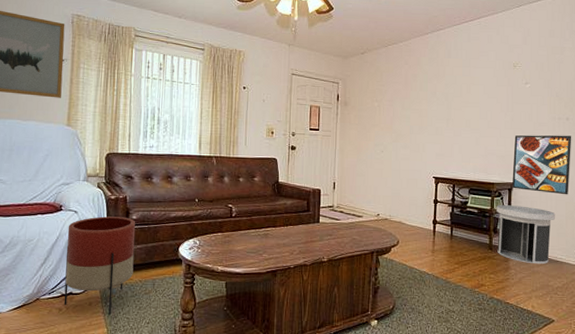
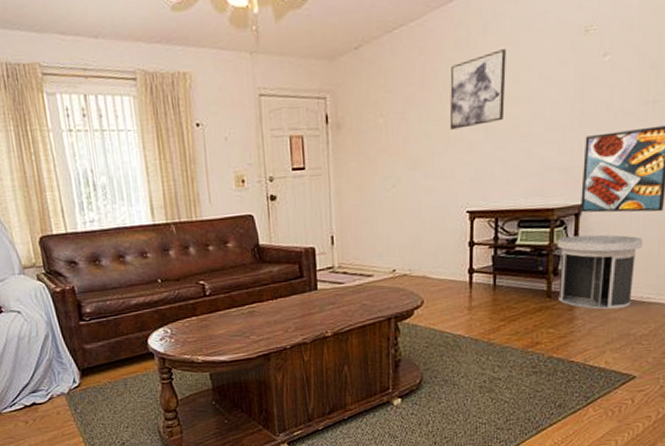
planter: present [63,216,136,315] -> none [13,311,100,422]
wall art: none [423,69,462,118] -> present [449,49,506,130]

